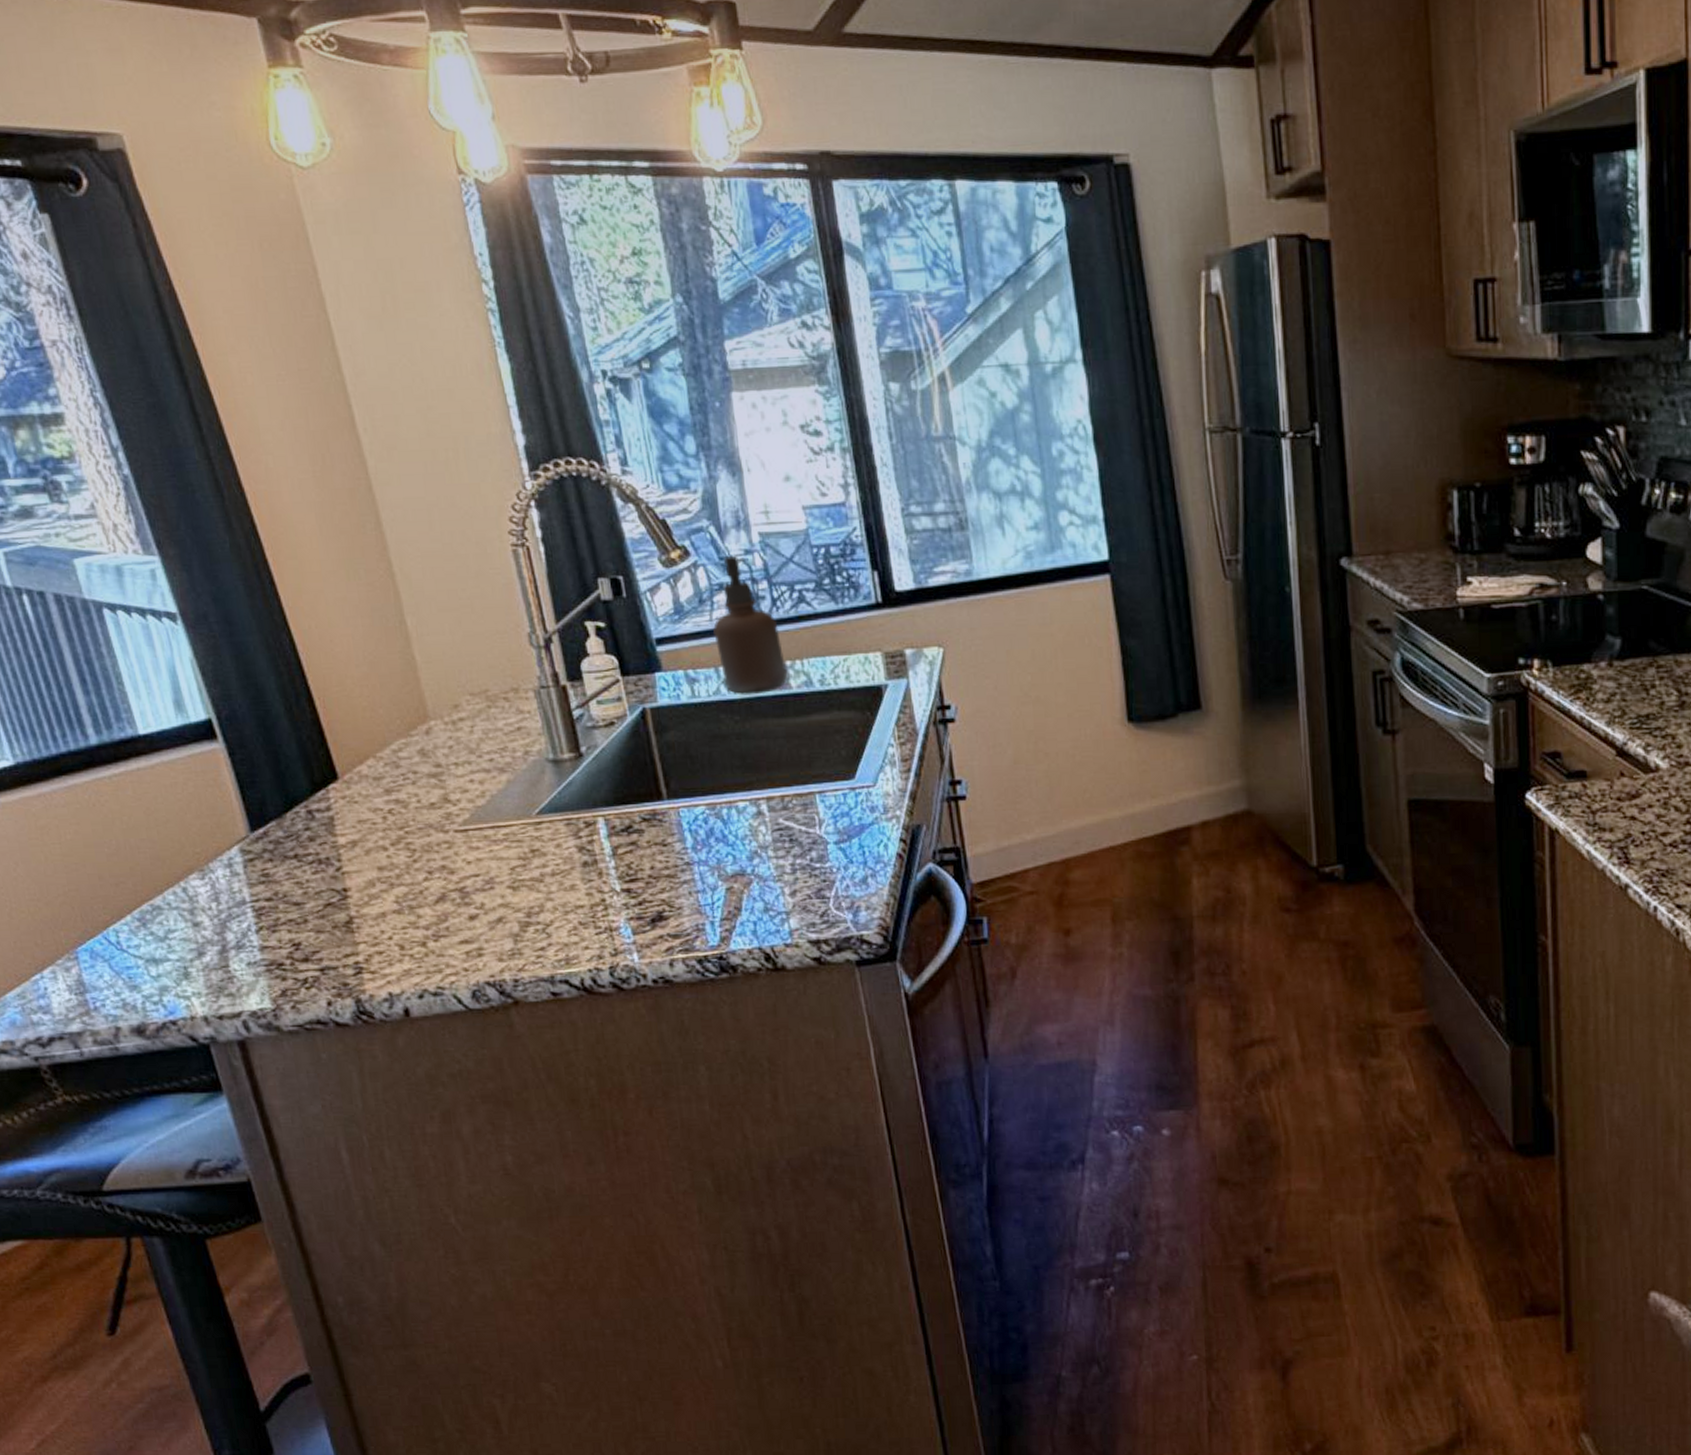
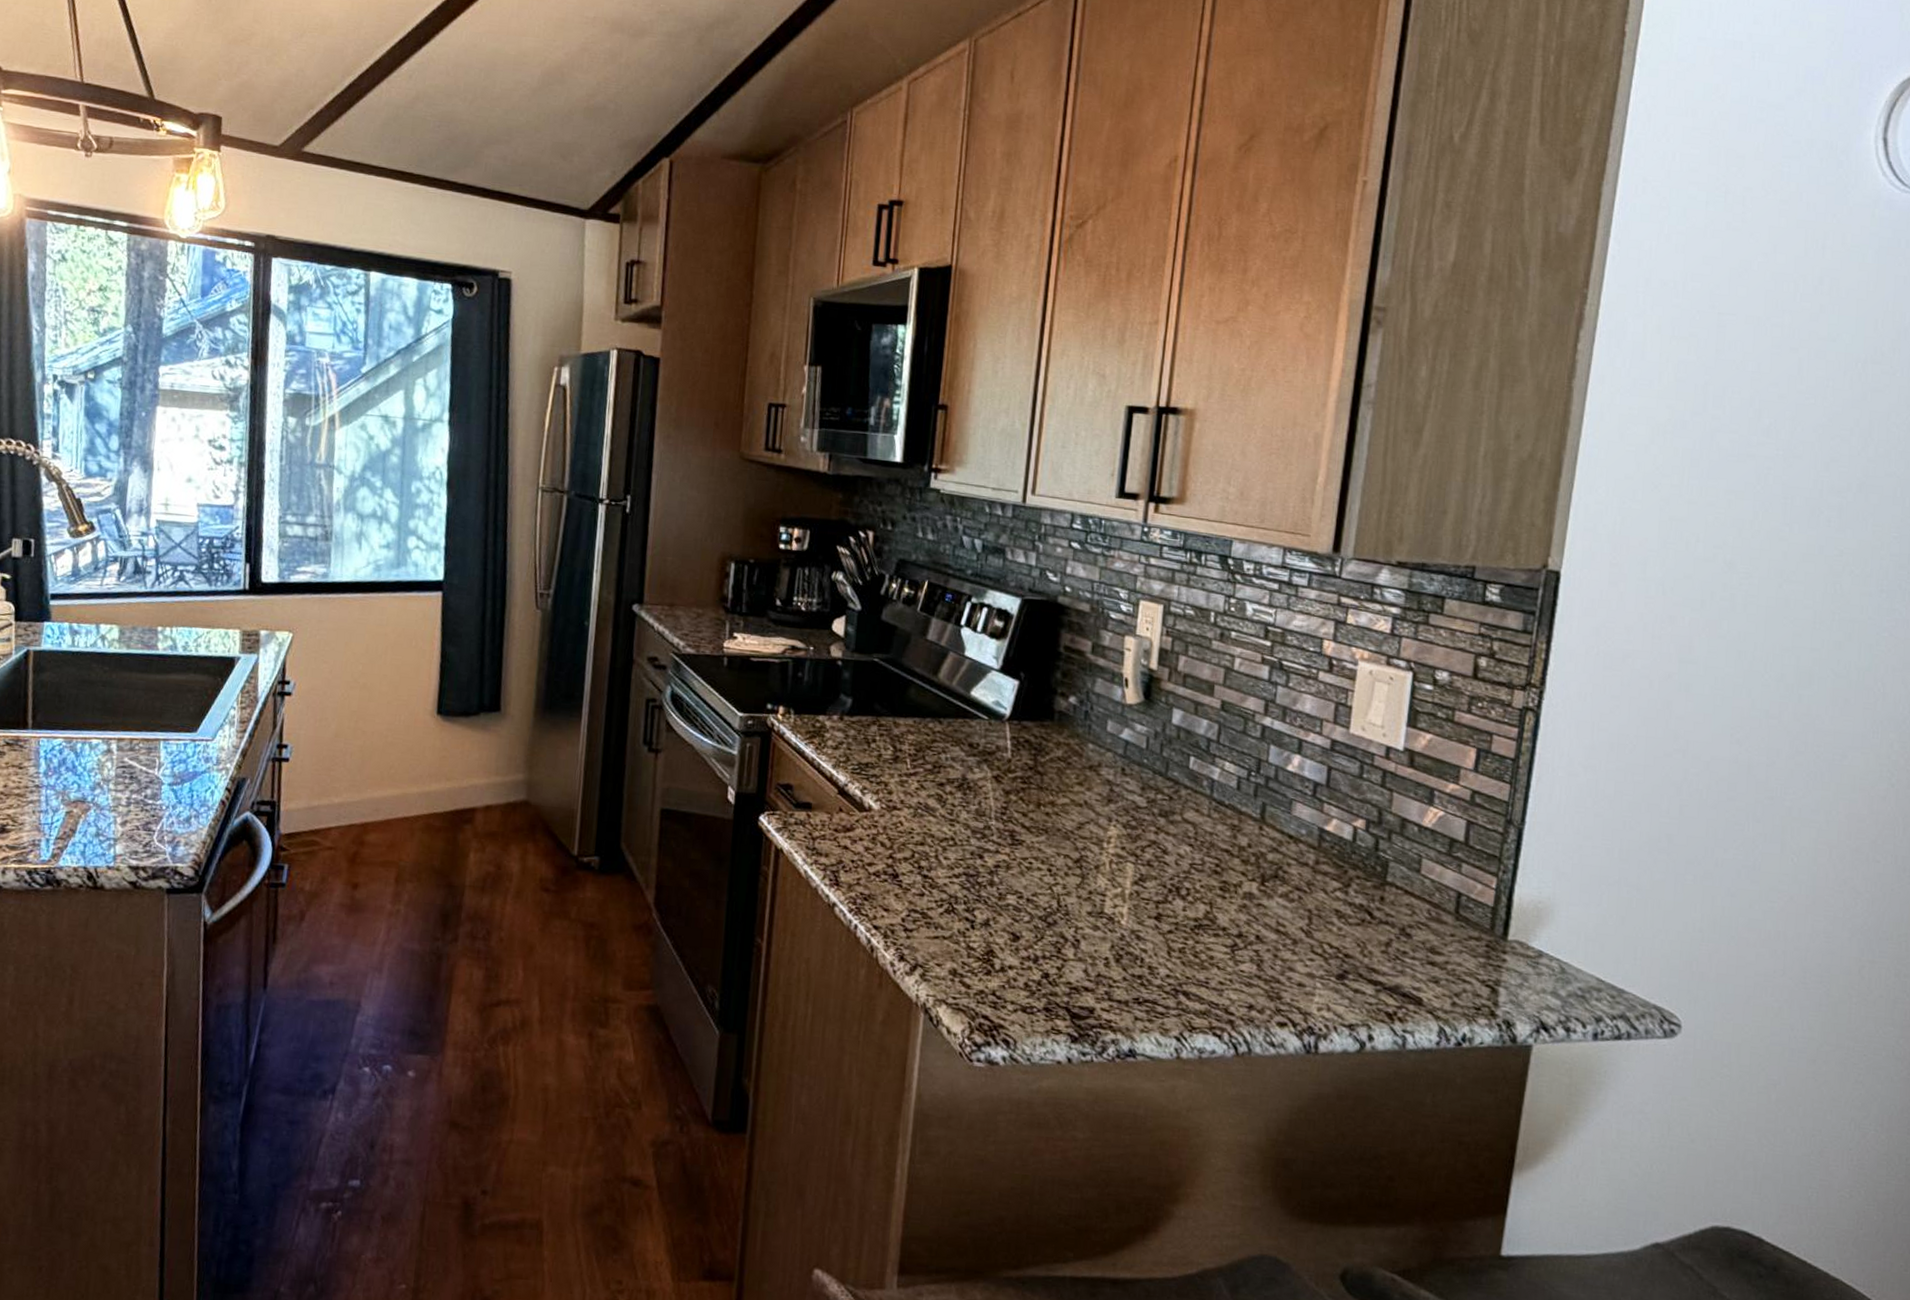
soap dispenser: present [713,555,787,695] -> none [101,534,158,652]

